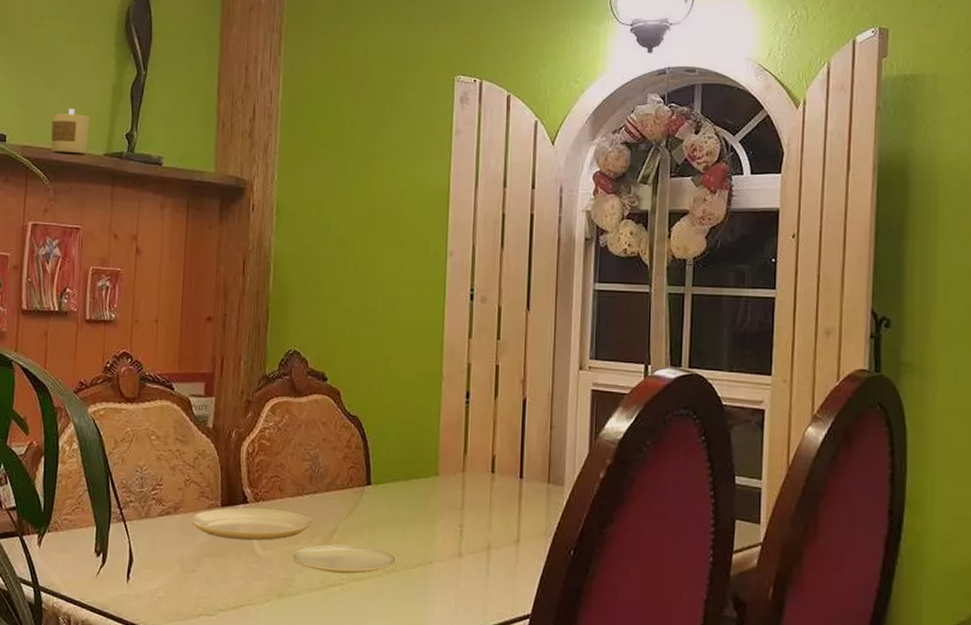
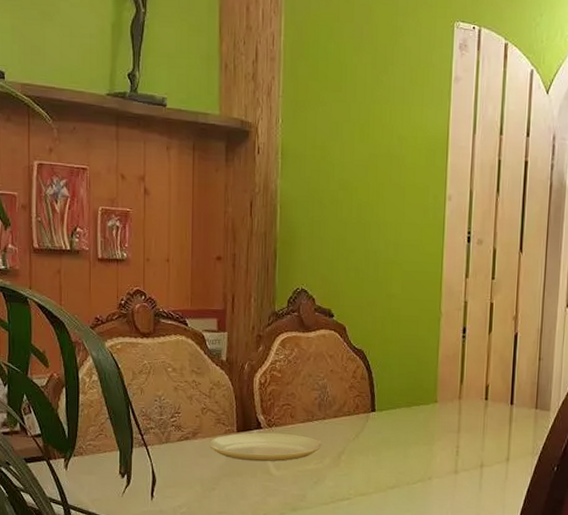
candle: present [50,109,91,156] -> none [50,46,91,96]
plate: present [292,544,397,574] -> none [304,464,400,490]

